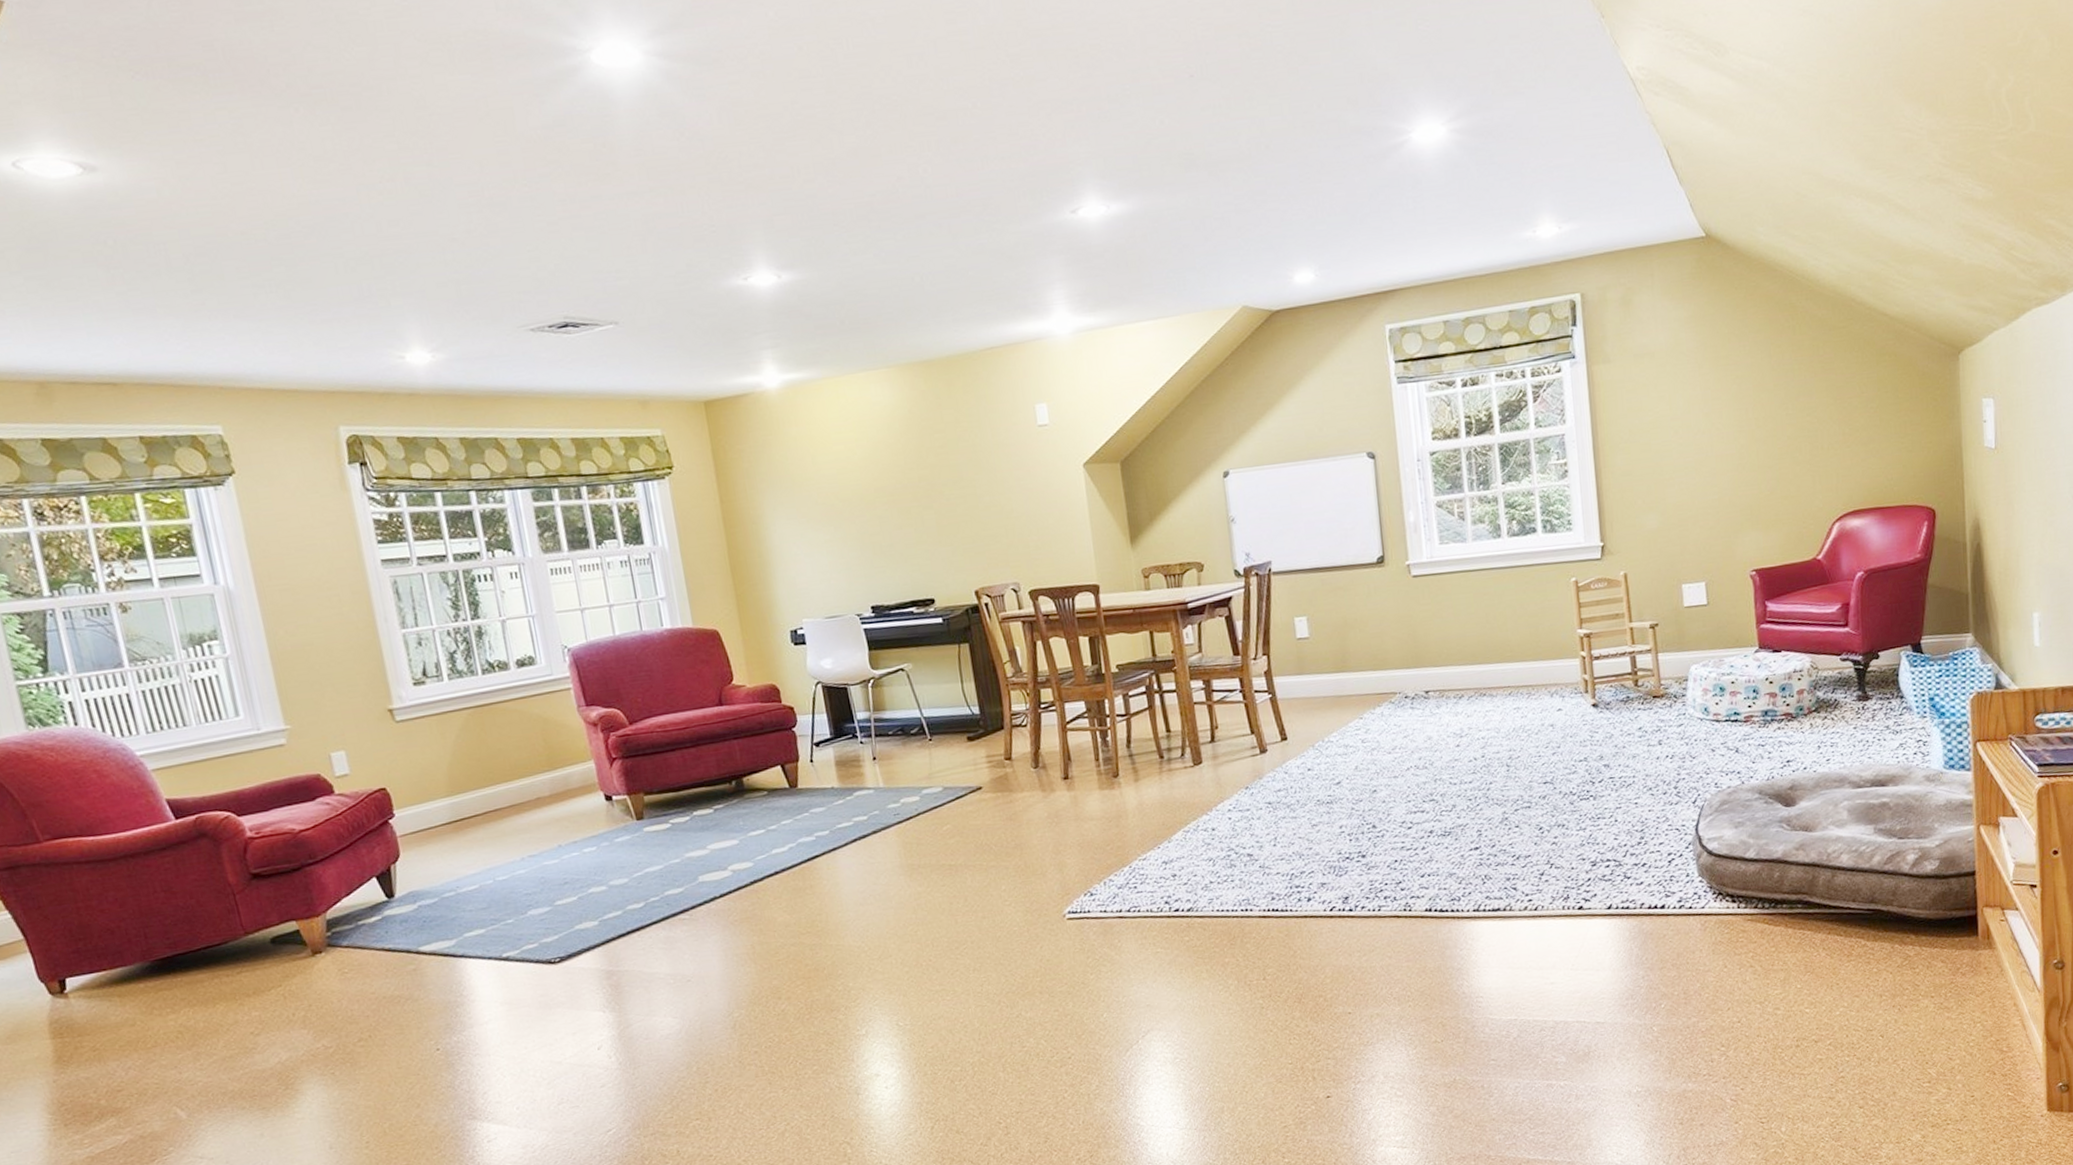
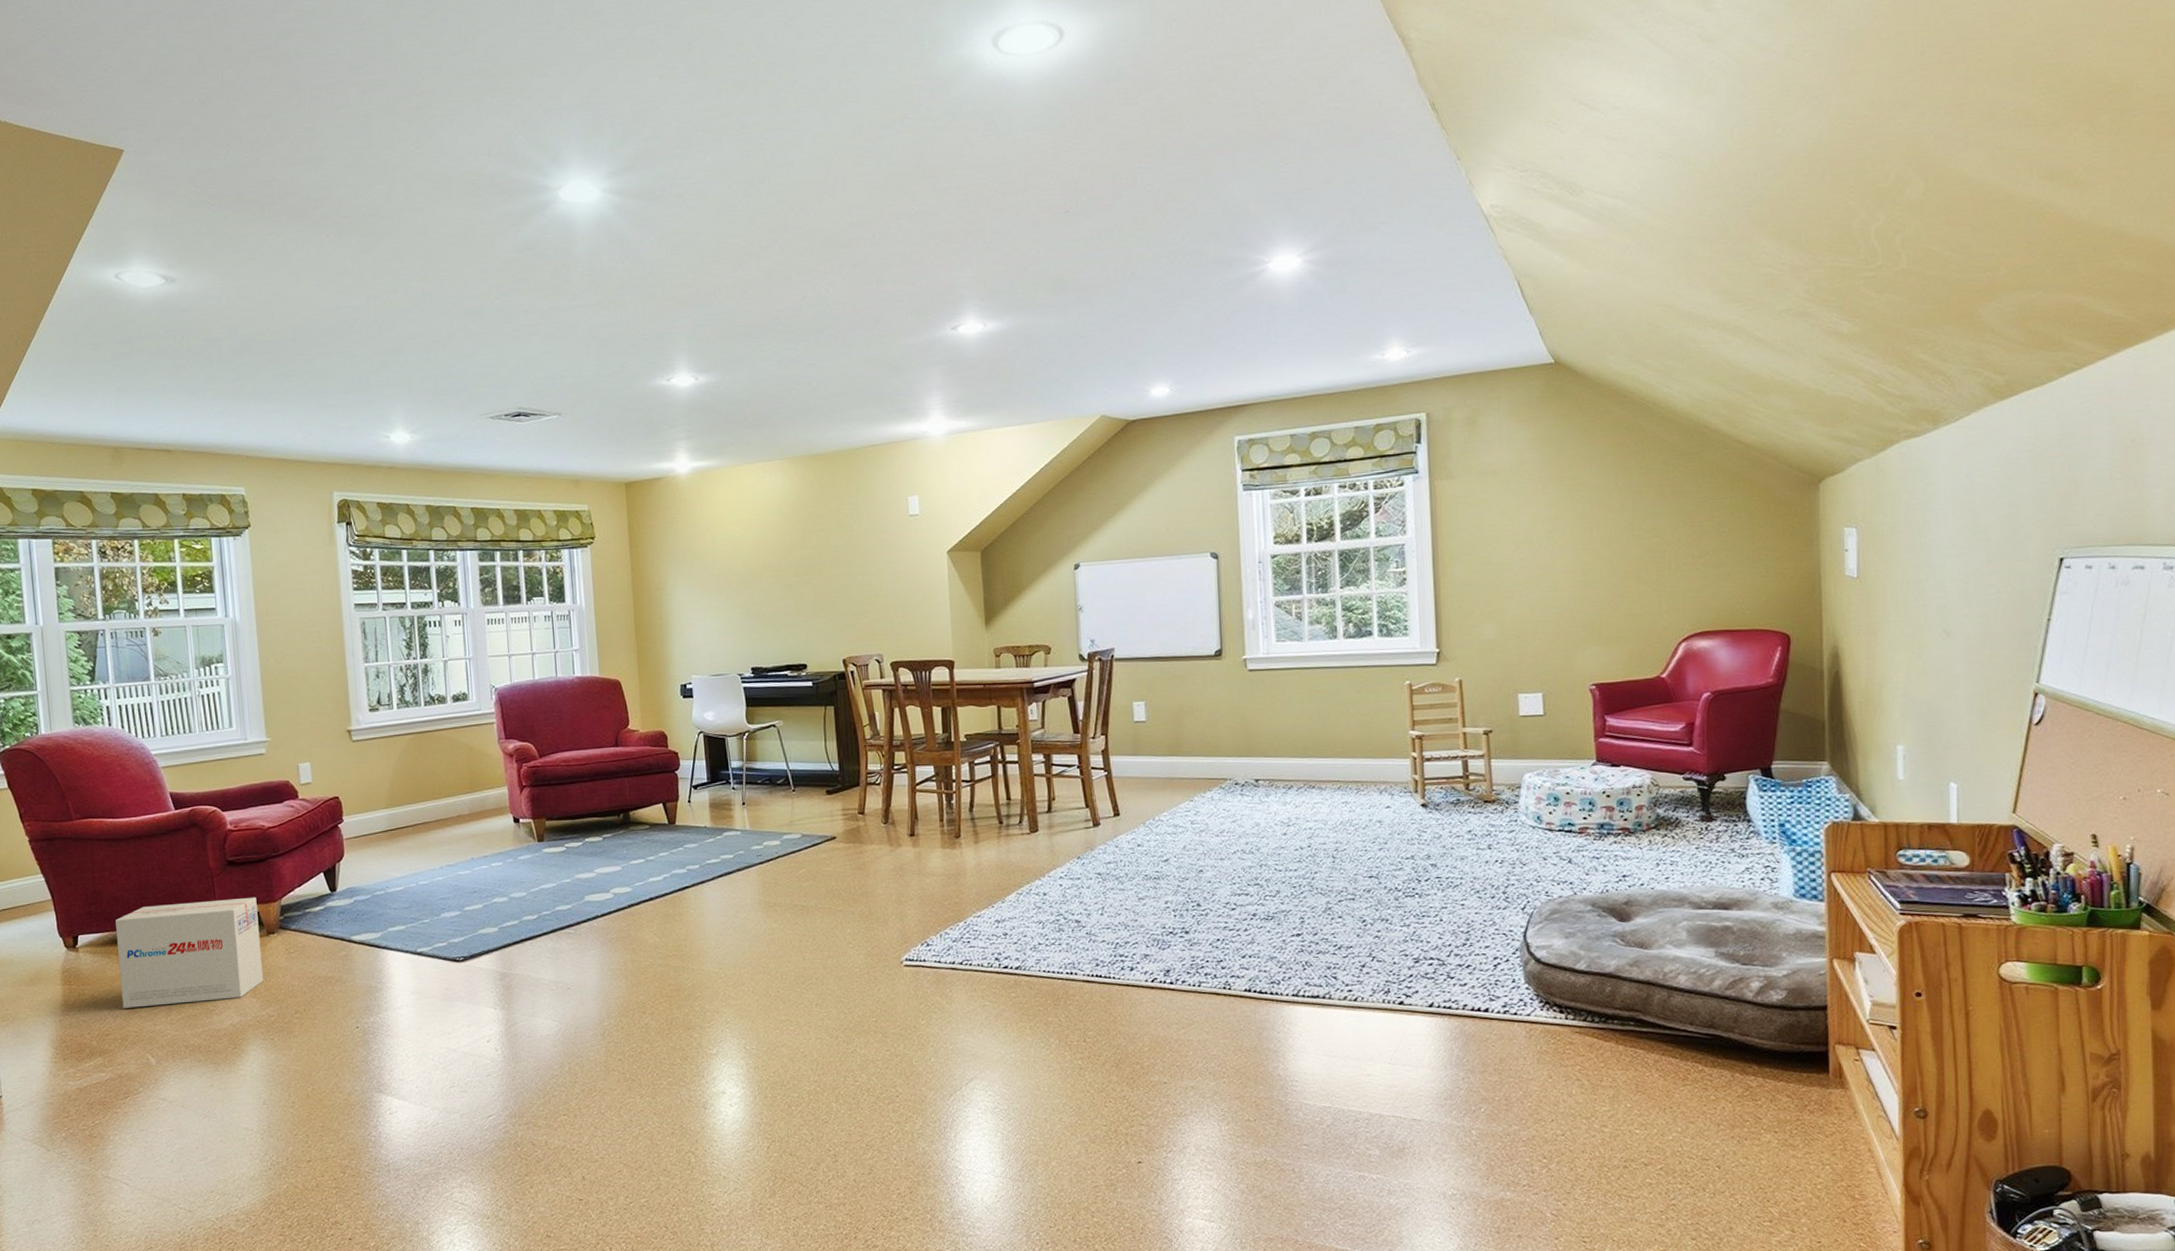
cardboard box: none [113,912,314,1058] -> present [115,897,264,1008]

